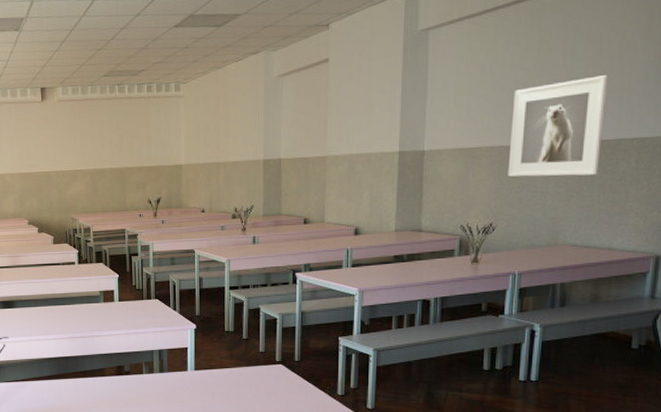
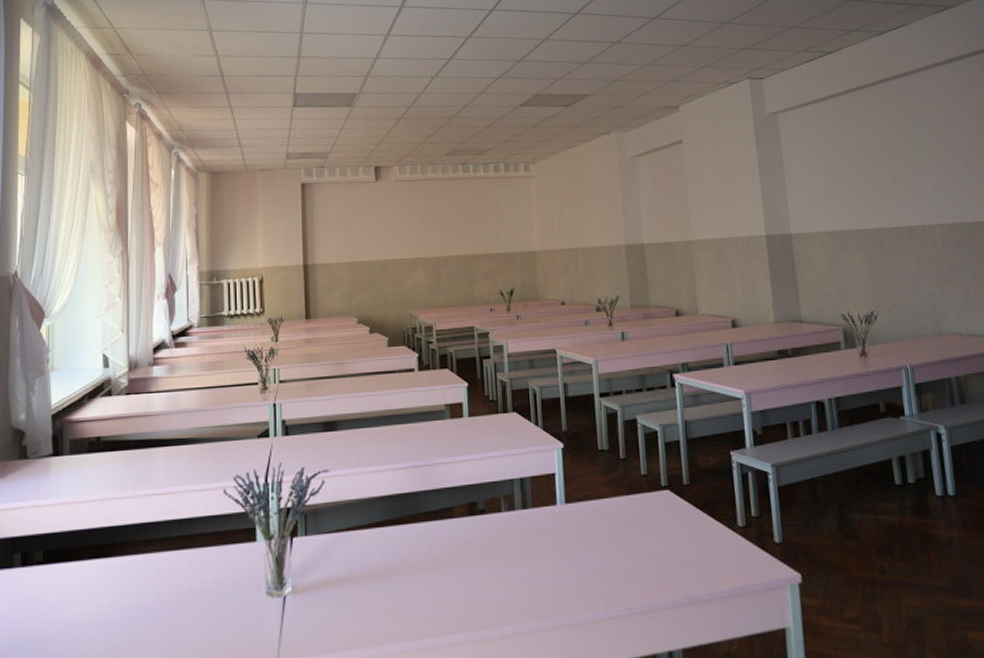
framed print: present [508,75,608,177] -> none [869,159,966,261]

